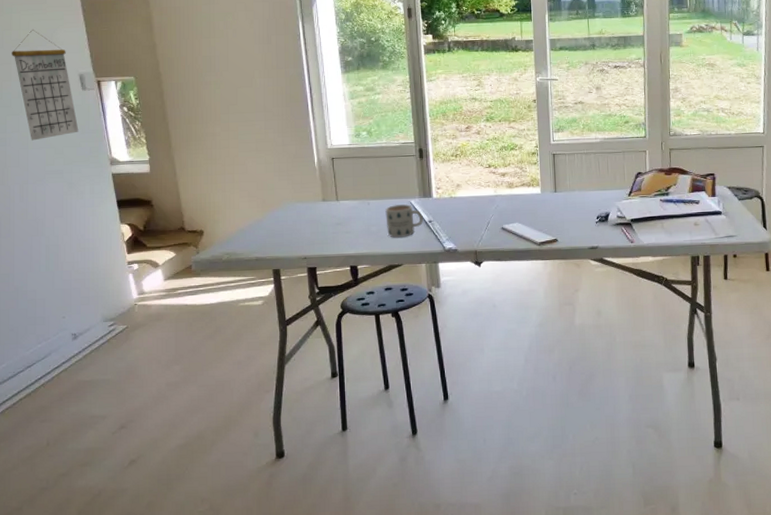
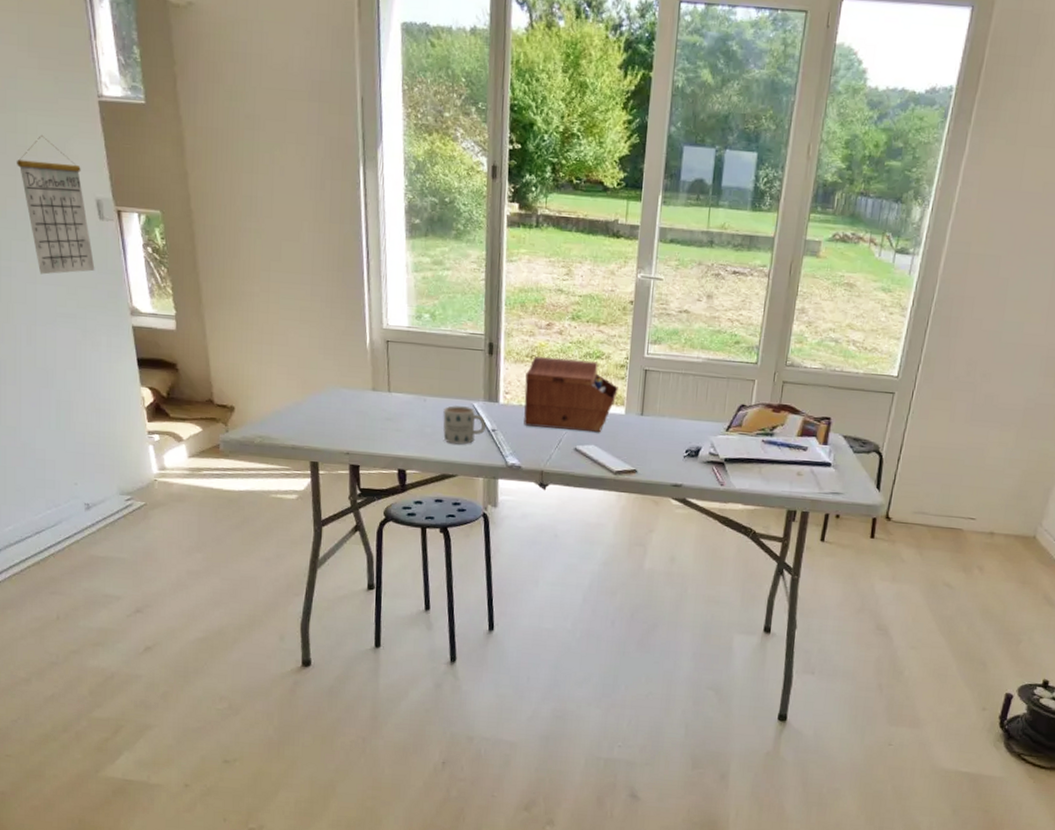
sewing box: none [453,153,533,214] -> present [524,356,618,433]

